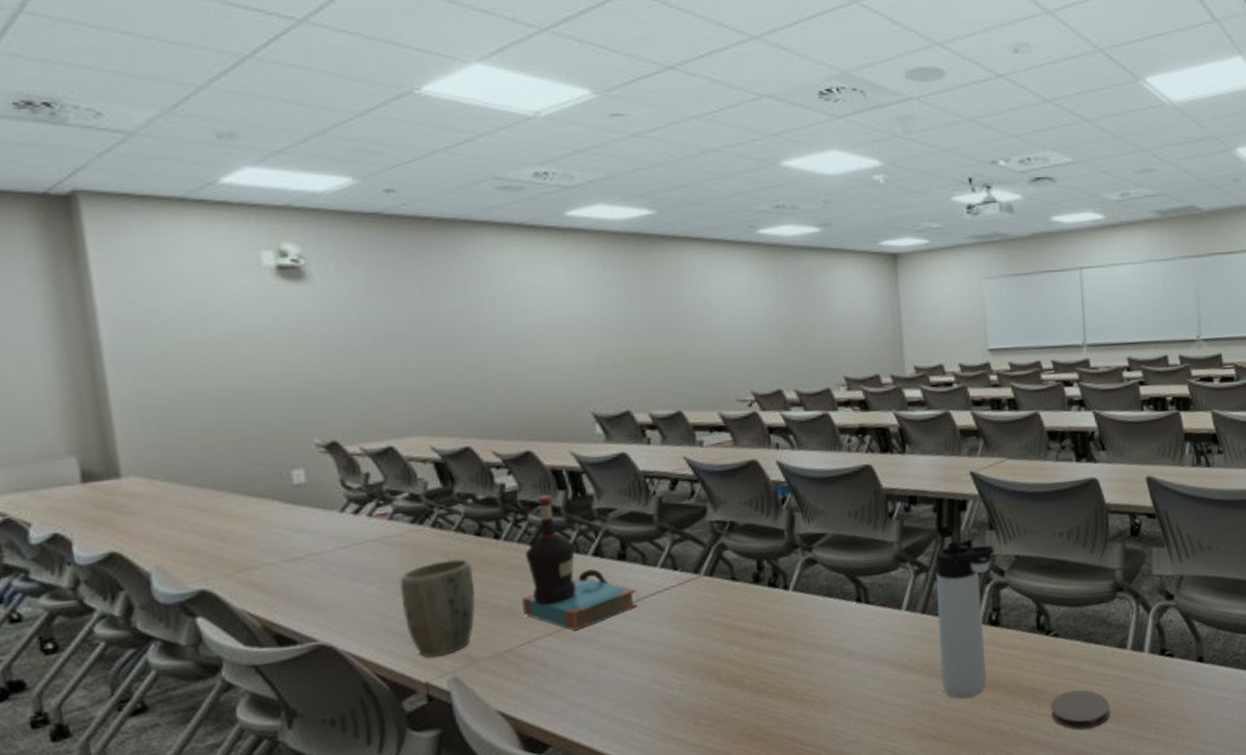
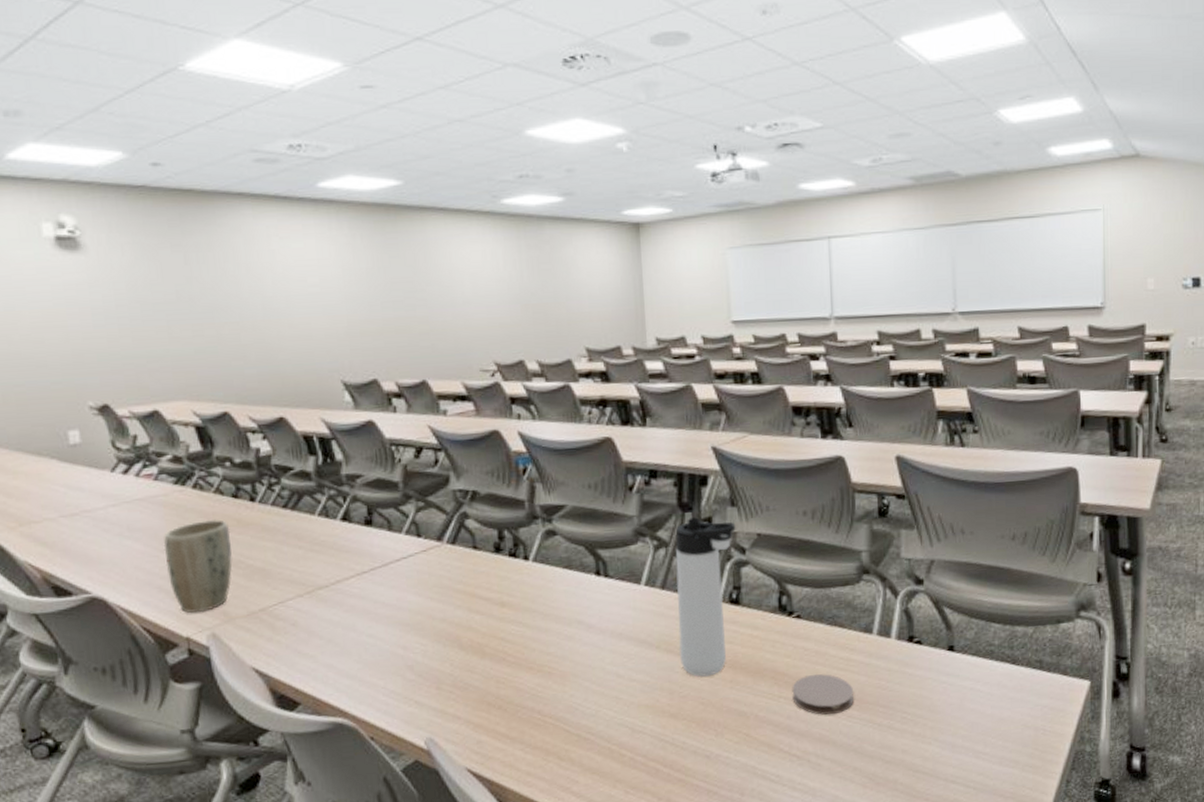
bottle: present [521,495,638,631] -> none [274,460,383,593]

